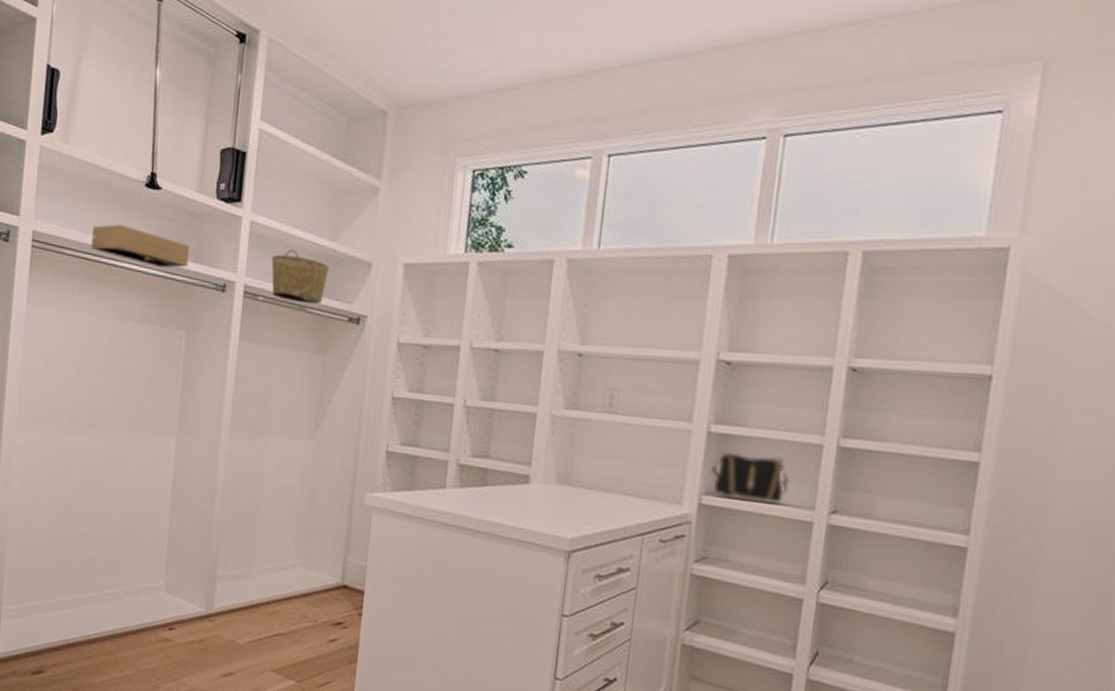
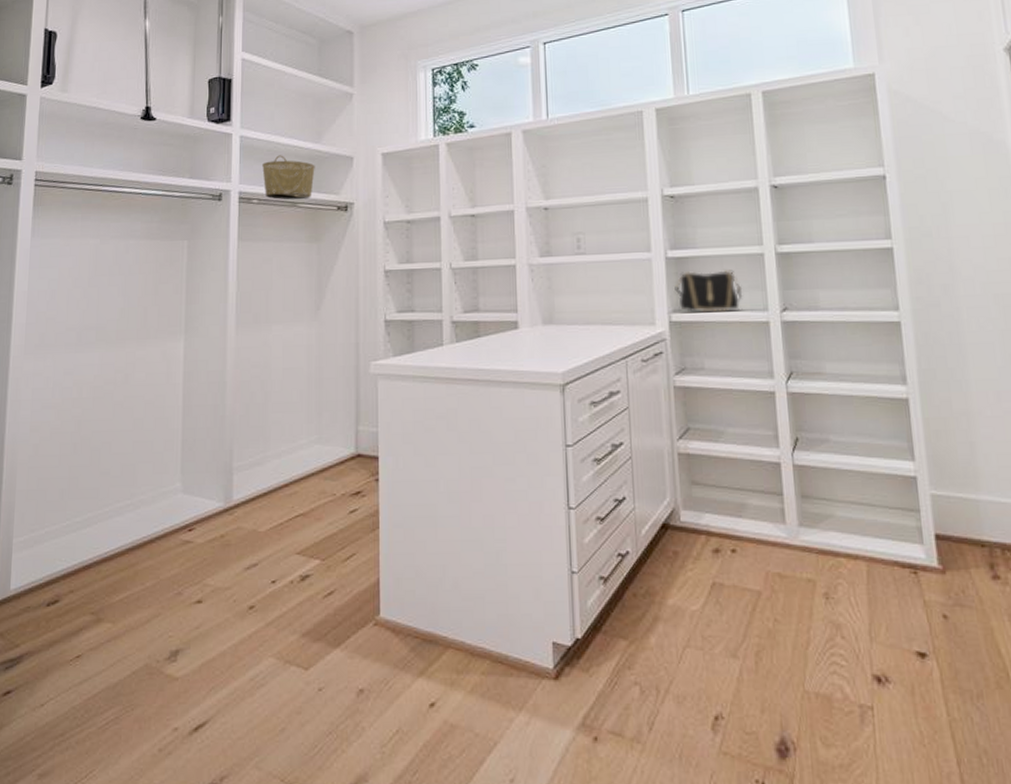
box: present [91,224,189,268] -> none [93,154,185,188]

